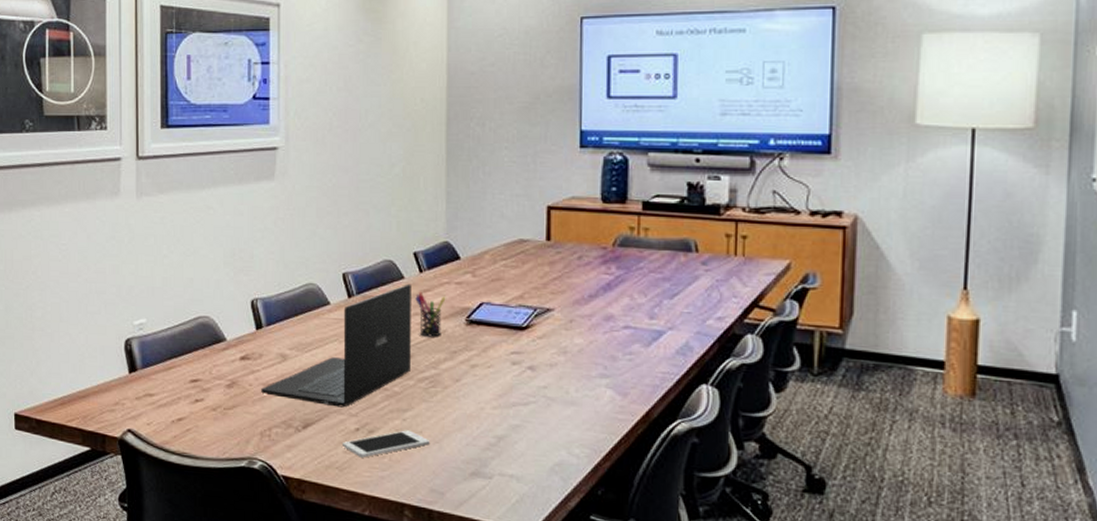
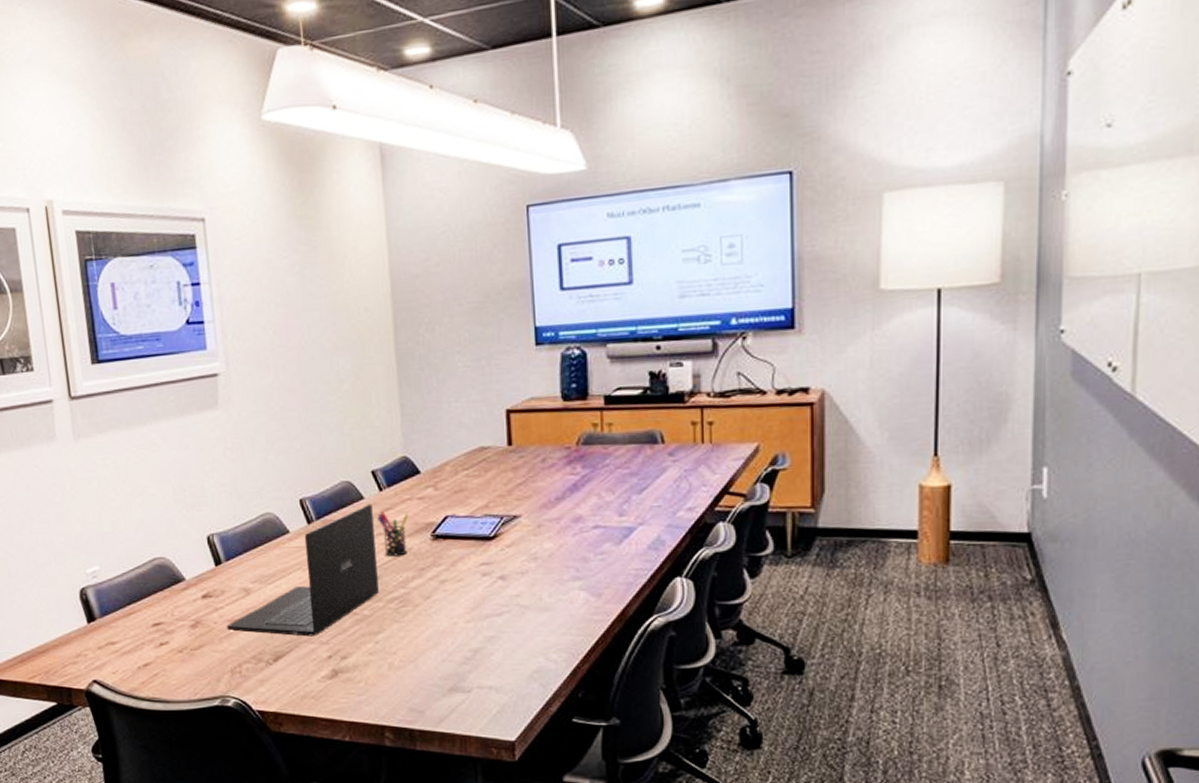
cell phone: present [343,430,430,458] -> none [316,652,406,685]

